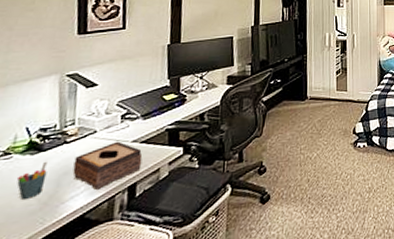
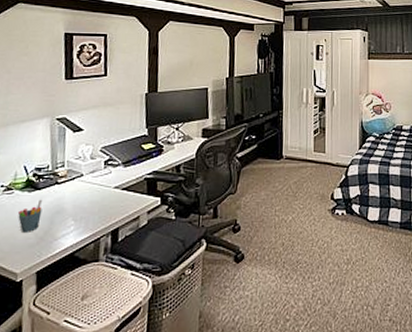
tissue box: present [72,141,143,191] -> none [63,186,124,232]

